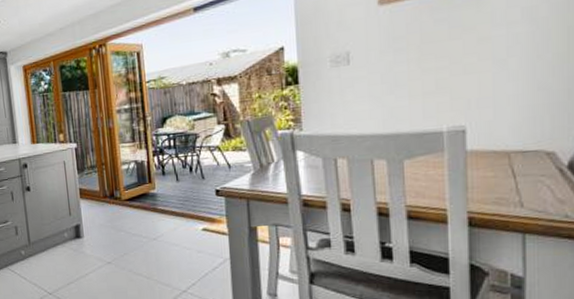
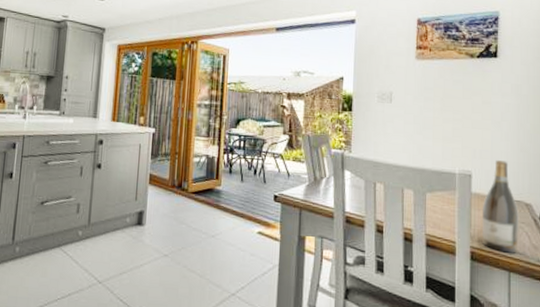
wine bottle: none [482,105,536,213] -> present [481,159,519,253]

